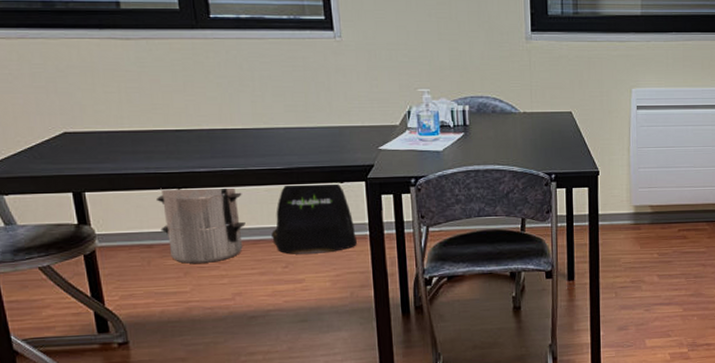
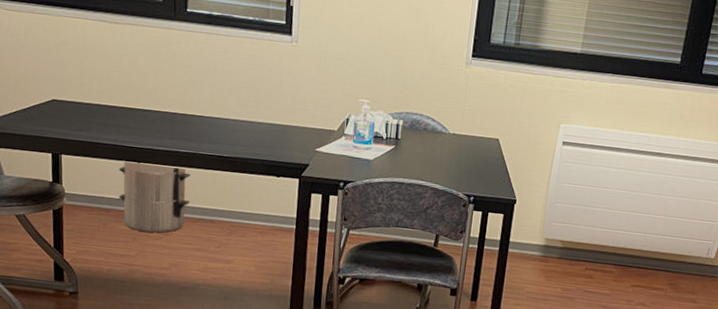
backpack: present [270,182,357,254] -> none [209,173,284,240]

